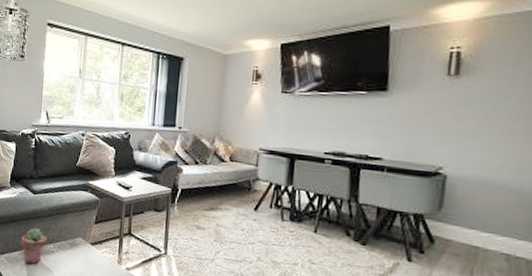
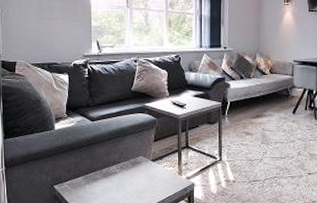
potted succulent: present [21,228,47,265] -> none [84,153,109,187]

